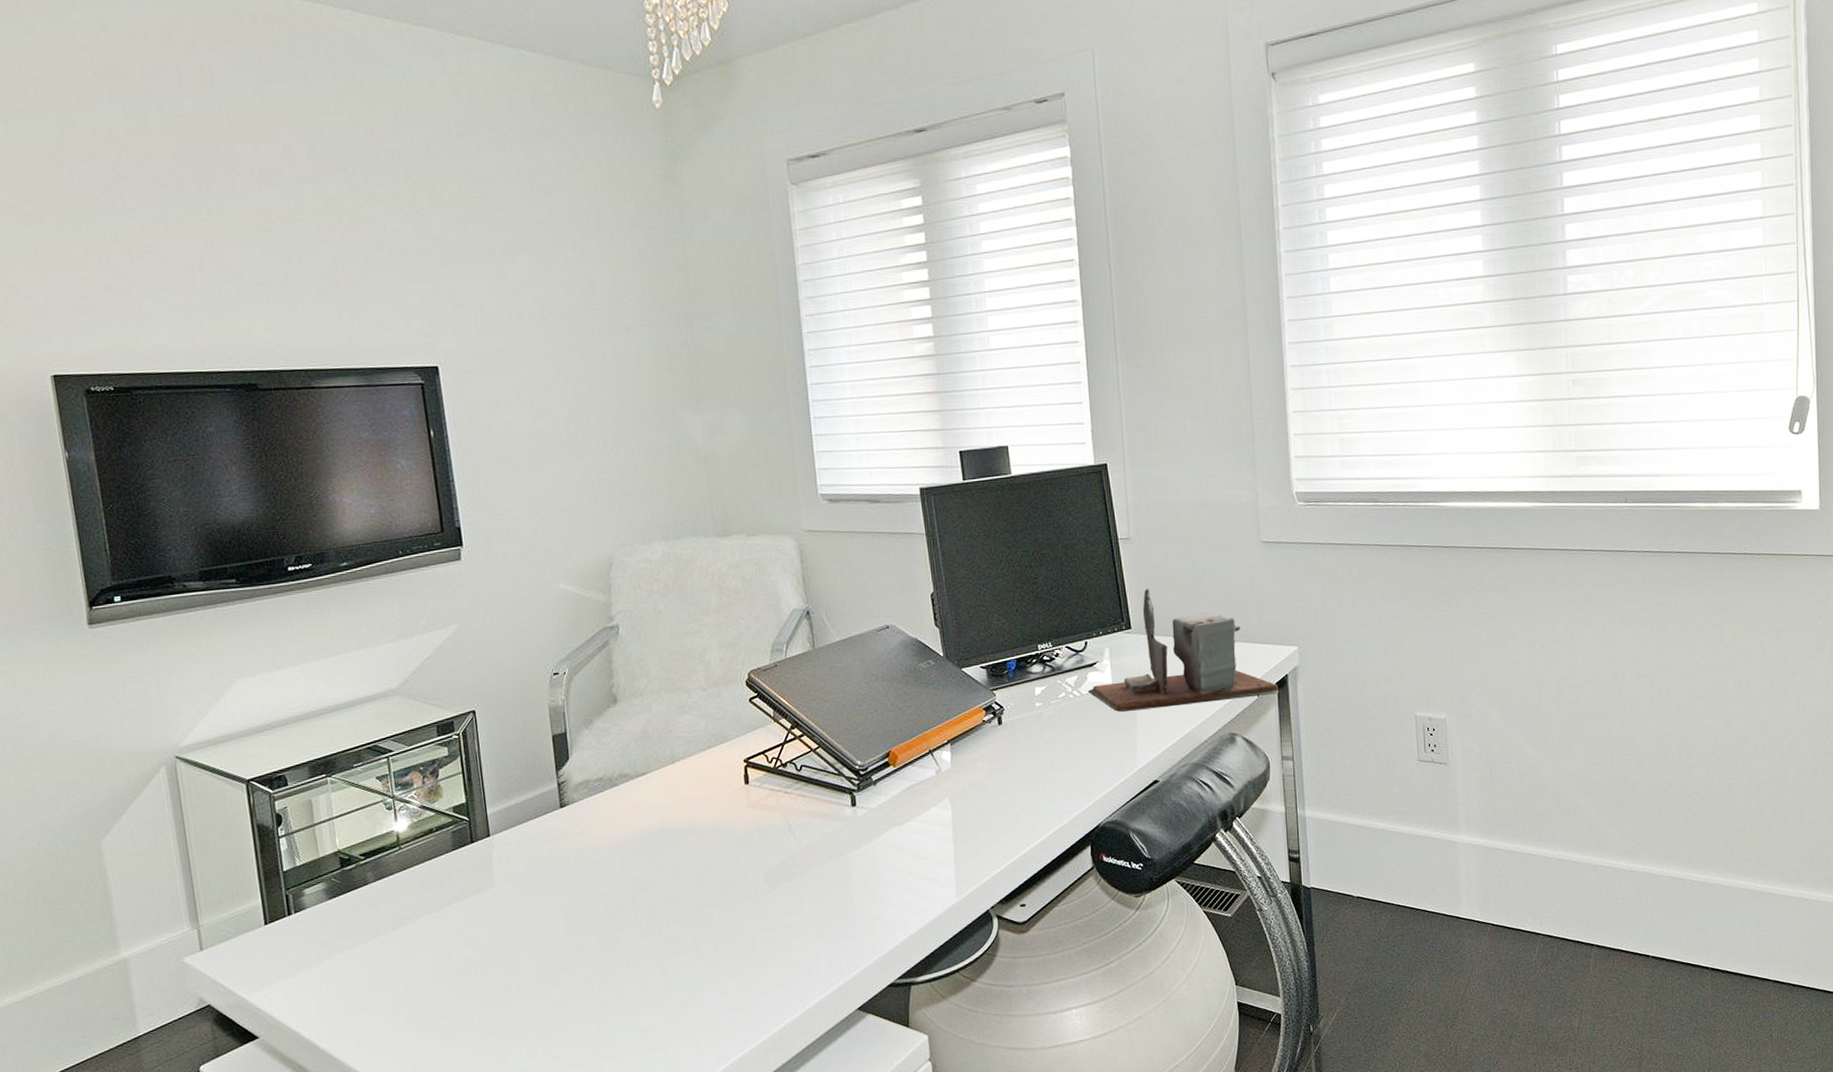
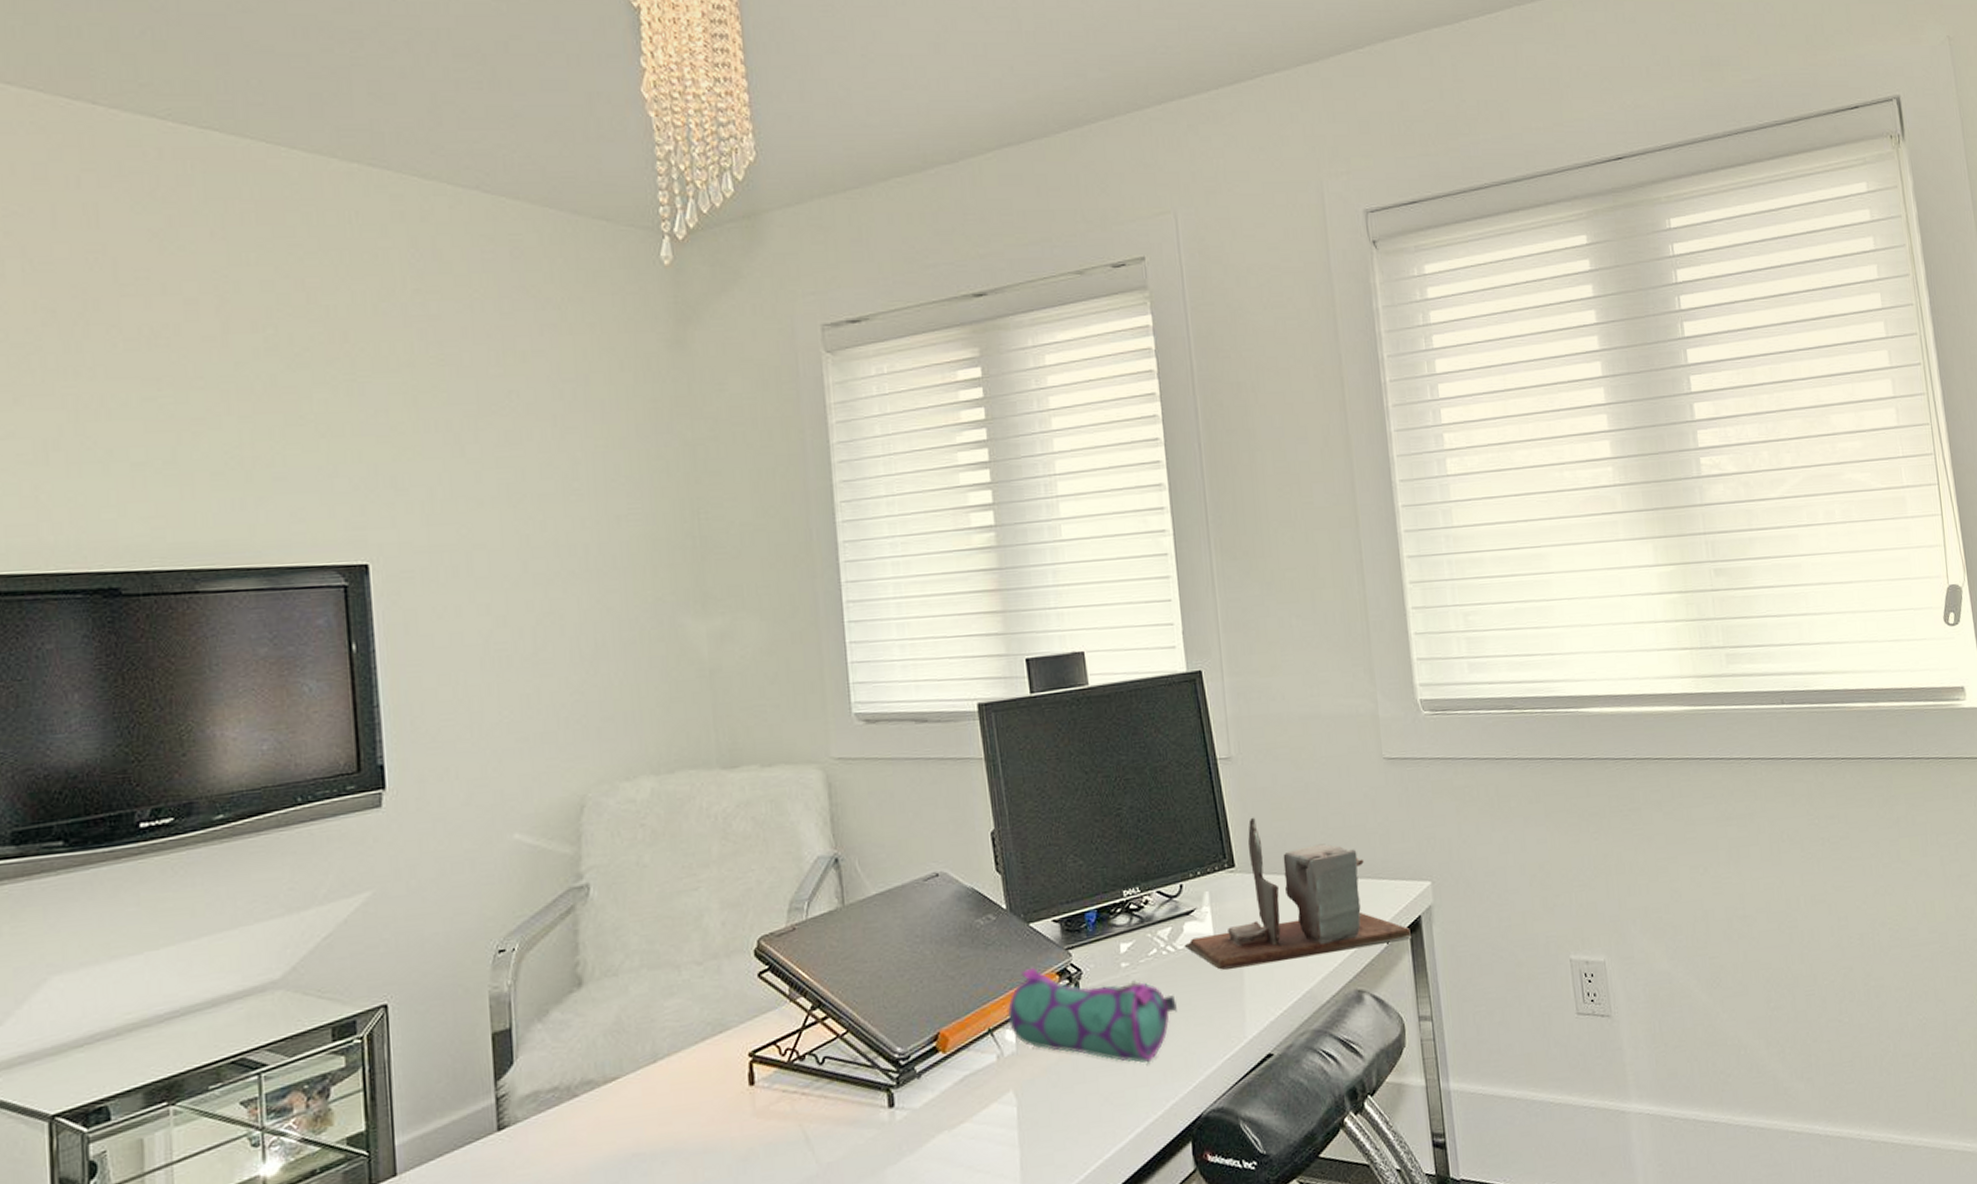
pencil case: none [944,703,1081,783] -> present [1007,967,1177,1063]

